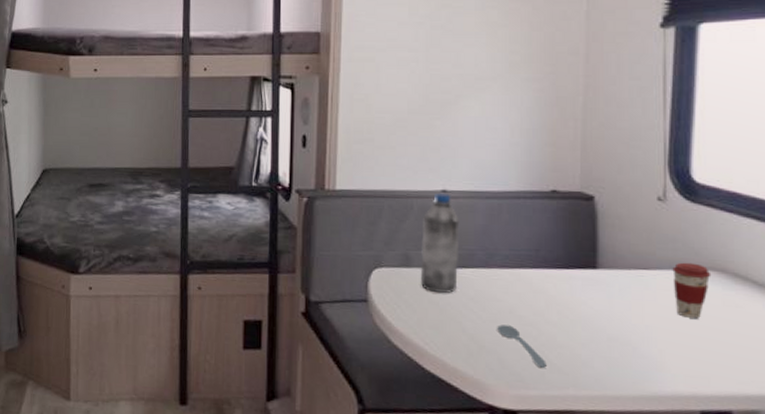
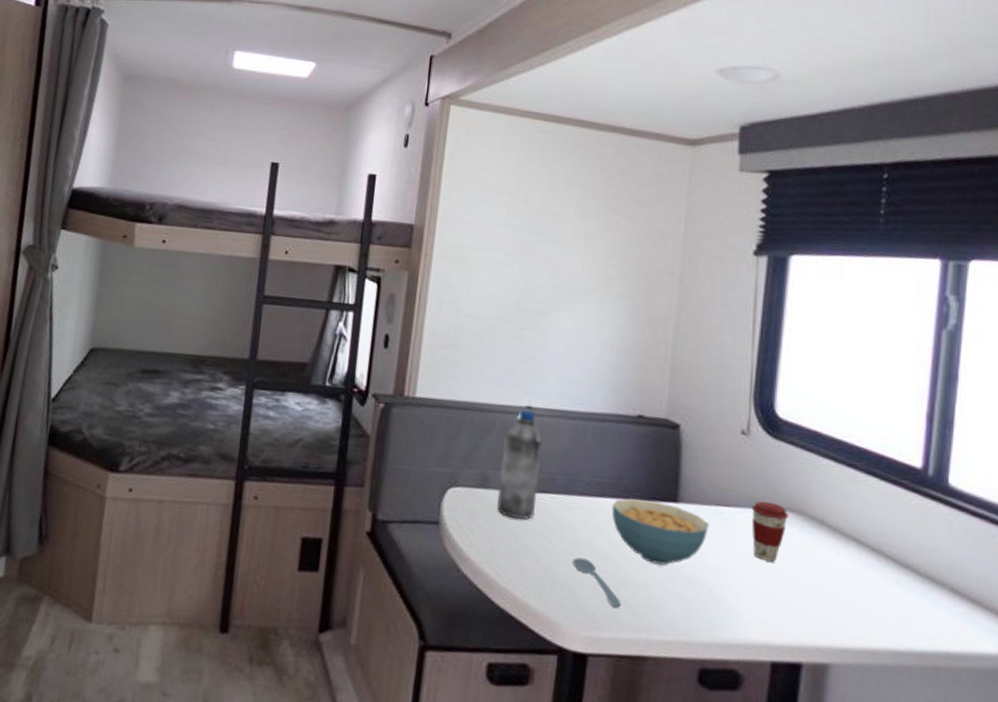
cereal bowl: none [531,267,630,327] -> present [611,498,709,566]

